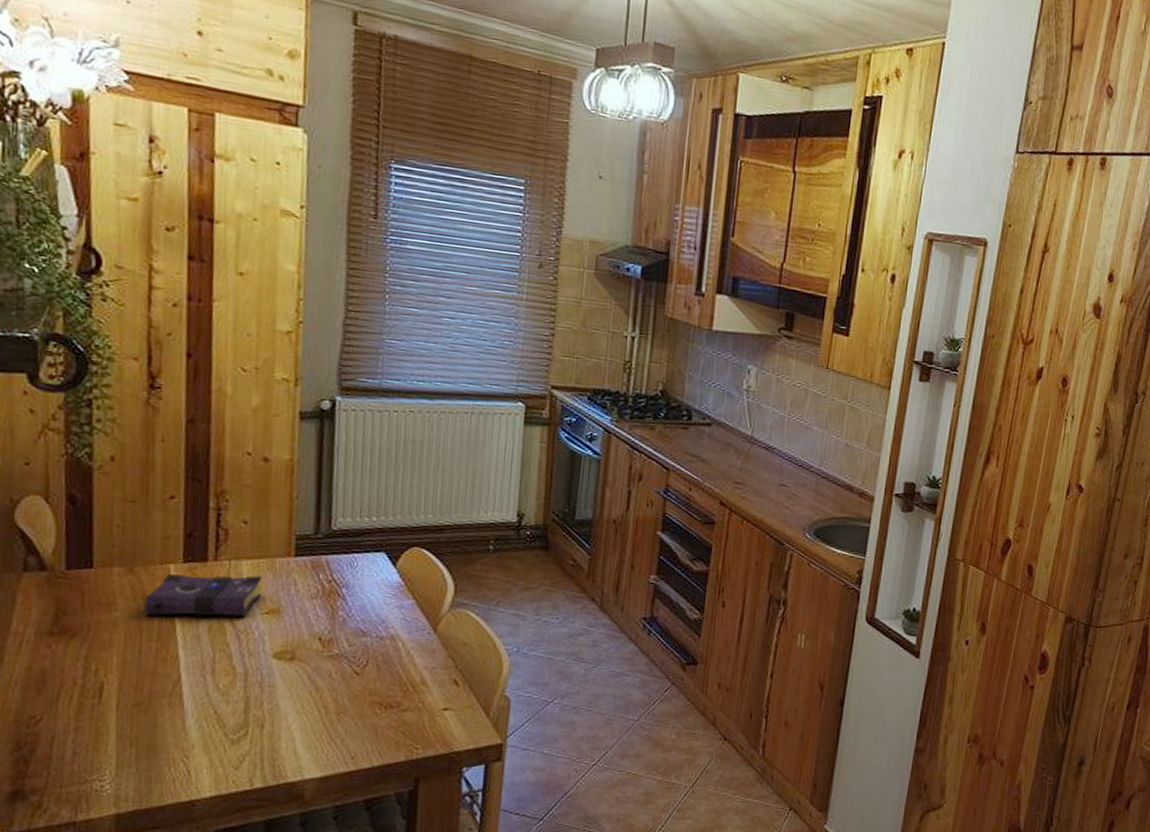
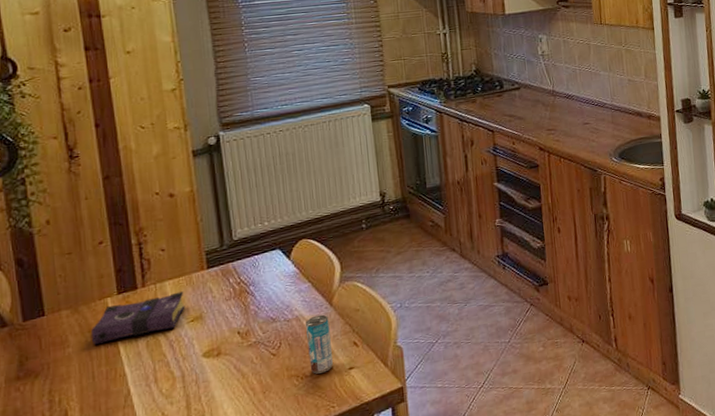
beverage can: none [397,639,430,707] -> present [306,314,334,374]

